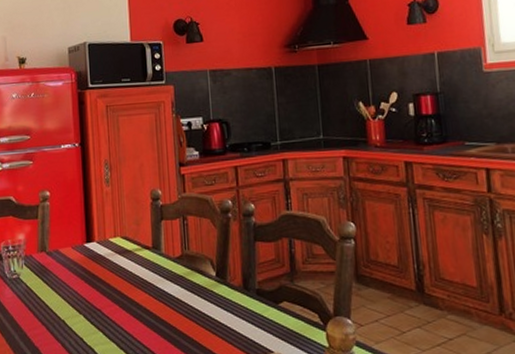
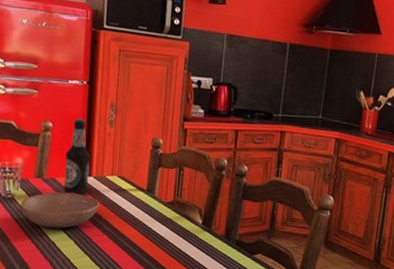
bowl: none [26,262,106,306] -> present [20,191,100,229]
bottle: none [65,183,93,265] -> present [64,119,90,197]

